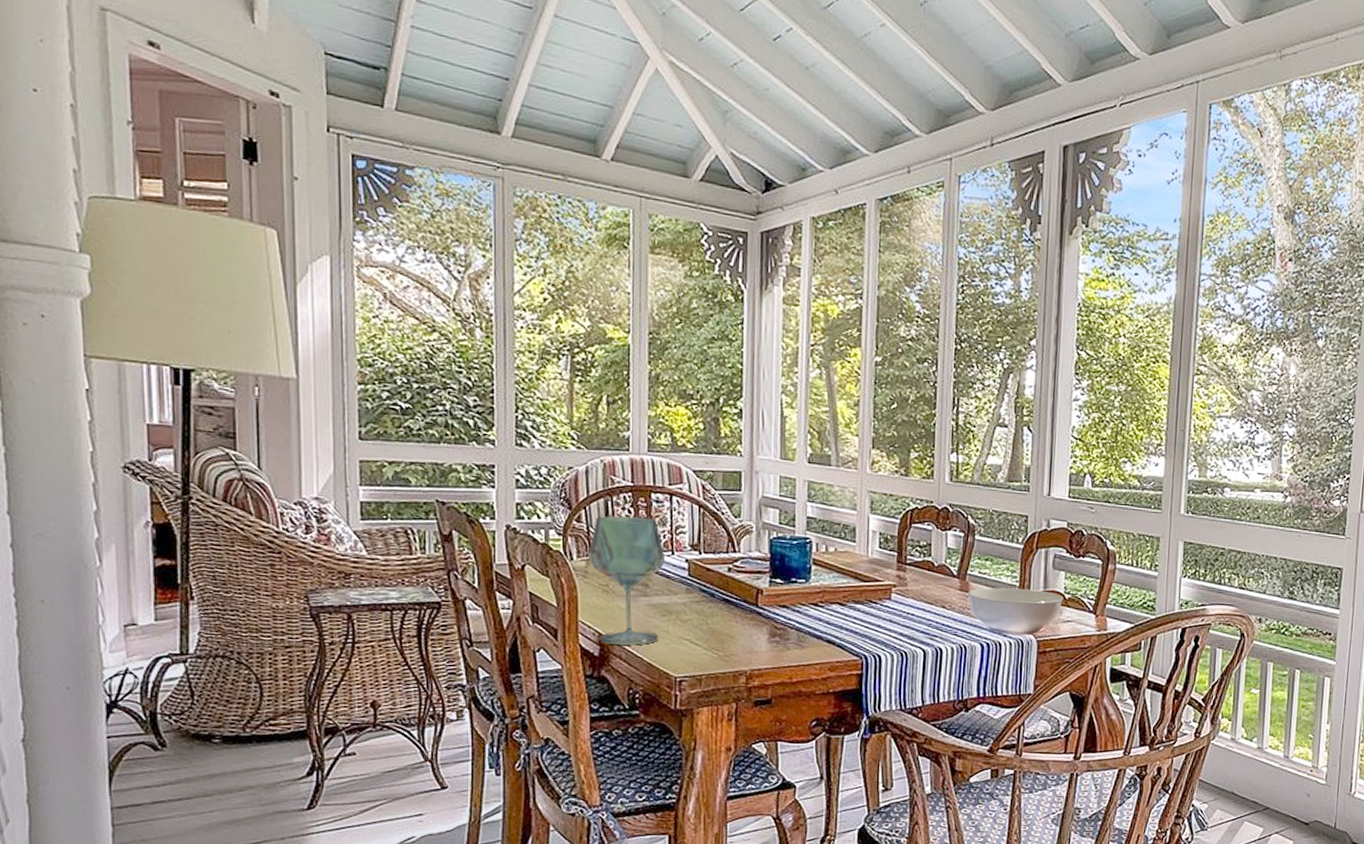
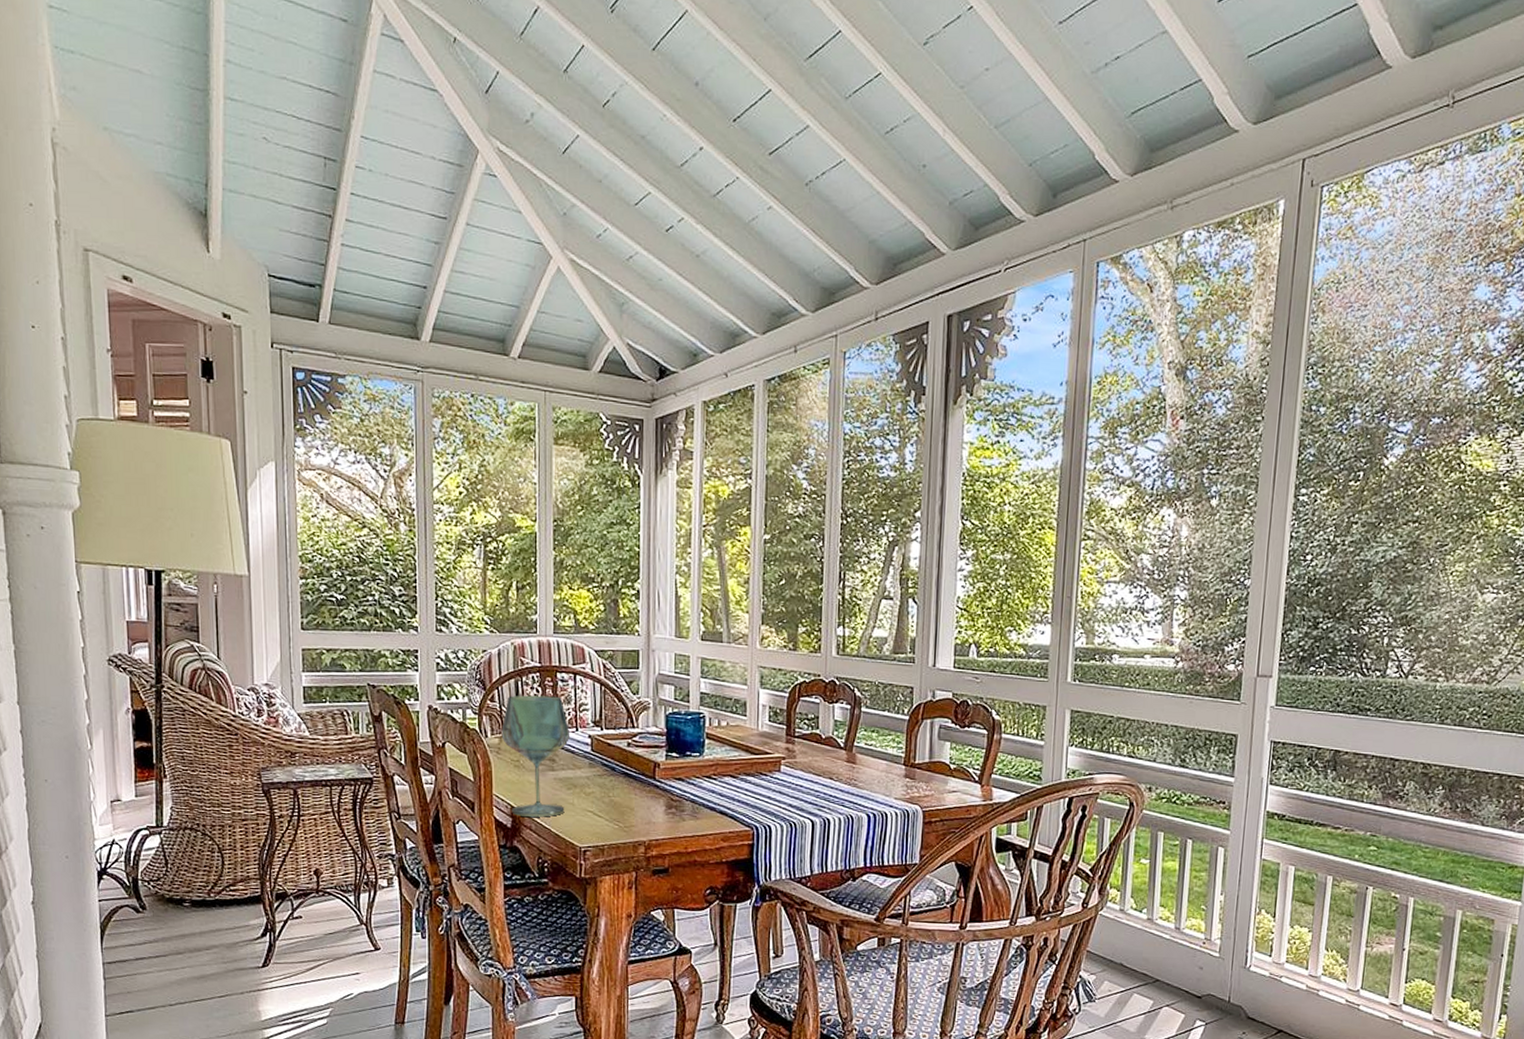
bowl: present [967,587,1064,635] -> none [854,758,949,806]

